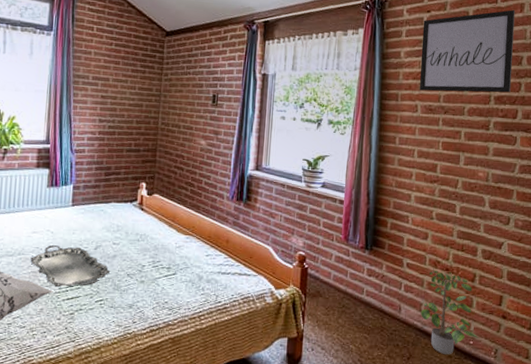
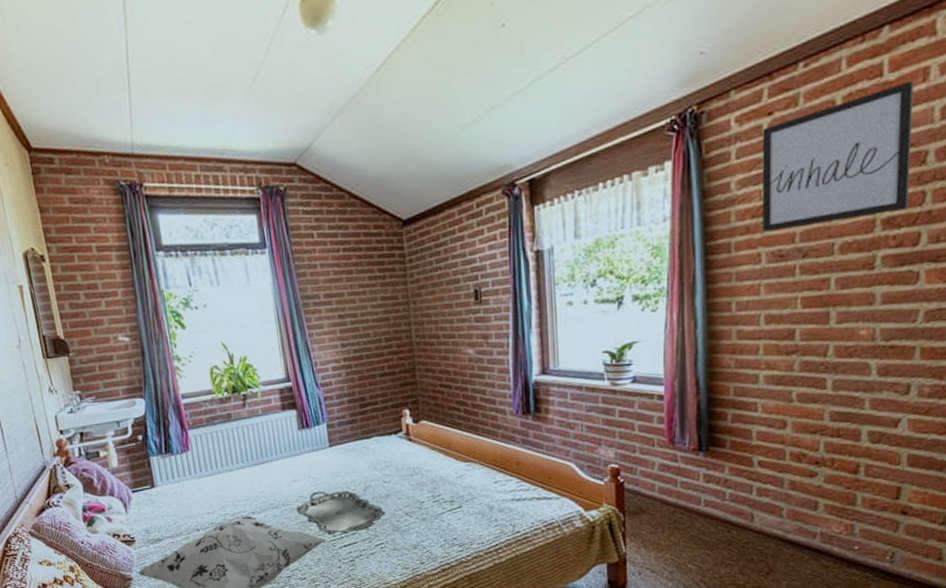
potted plant: present [420,268,479,355] -> none [781,463,868,566]

